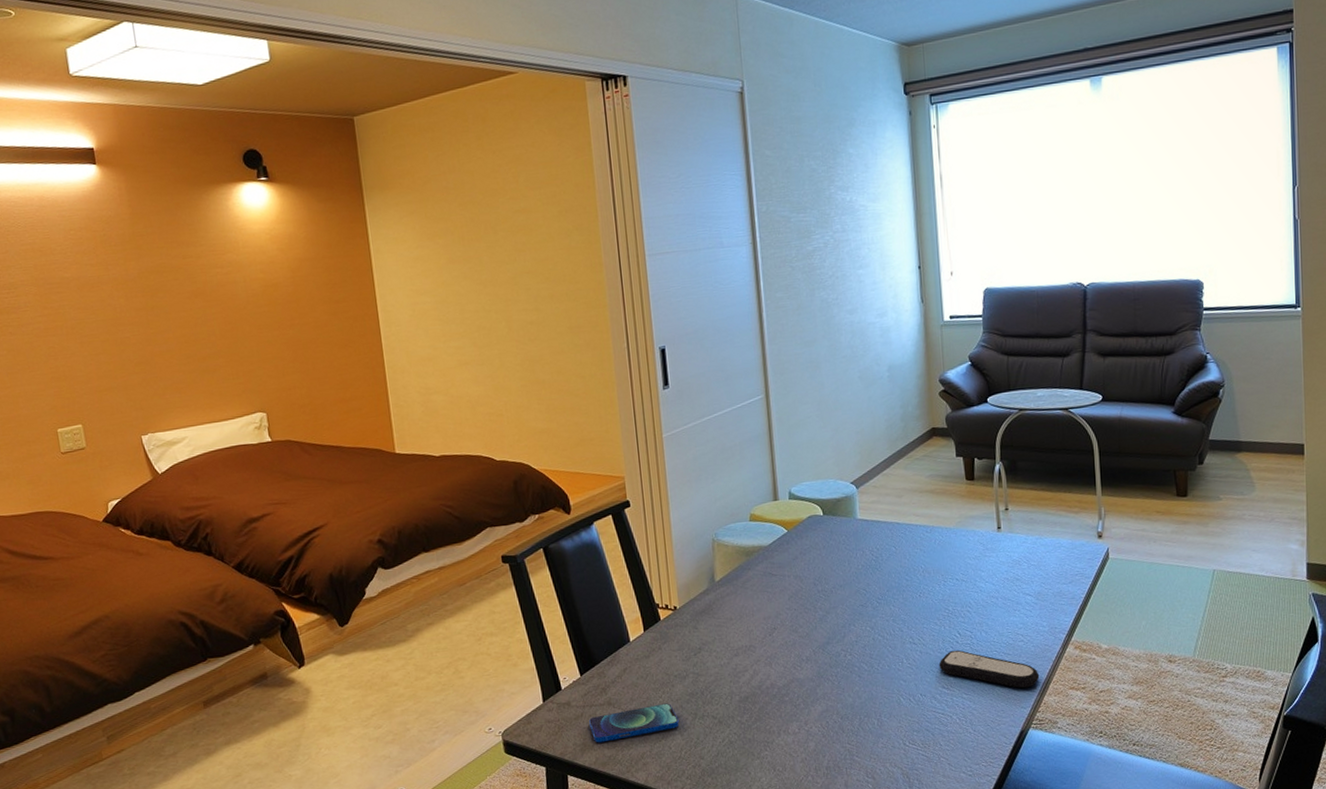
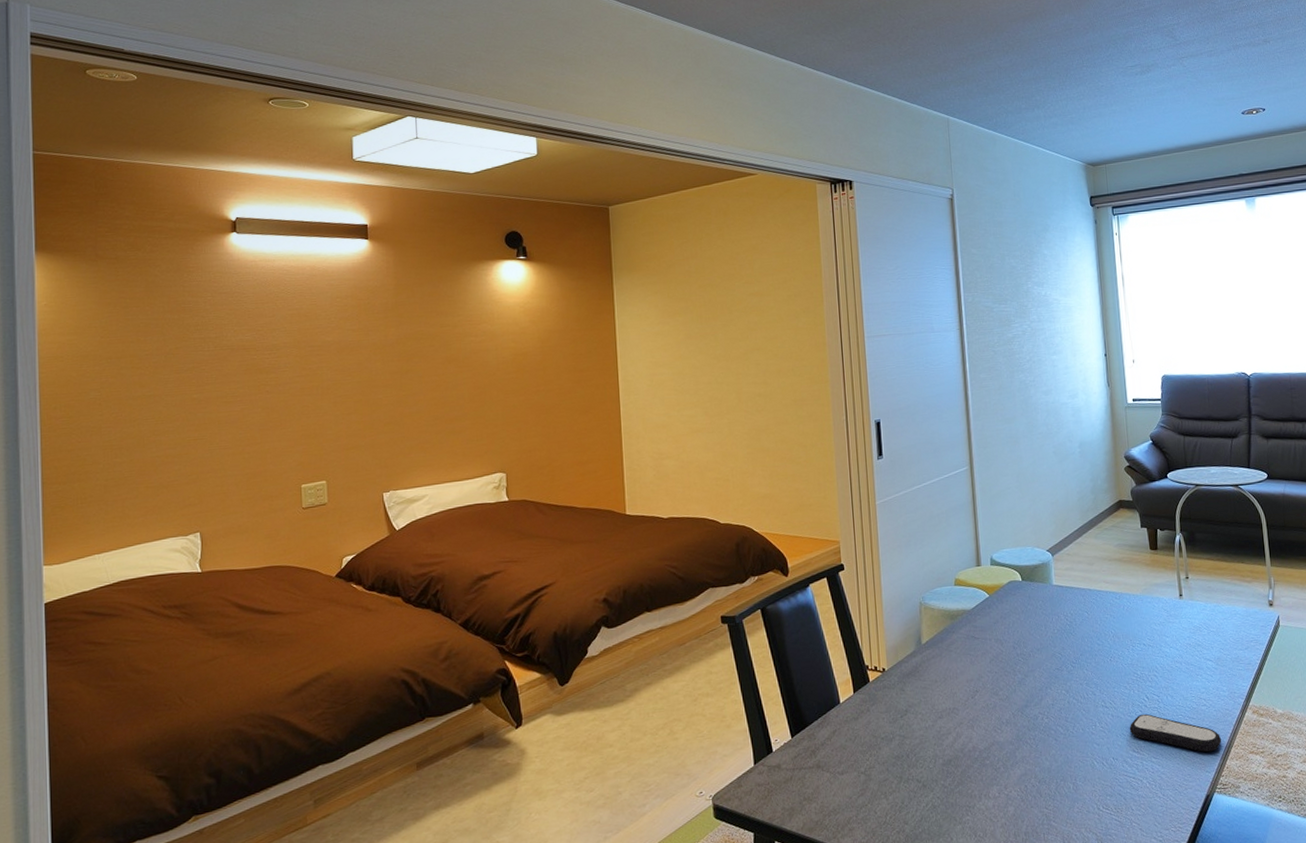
smartphone: present [589,703,679,743] -> none [798,766,885,808]

